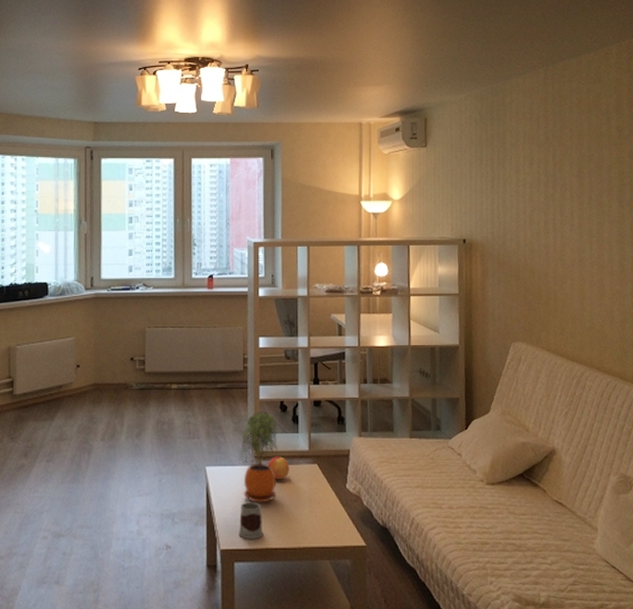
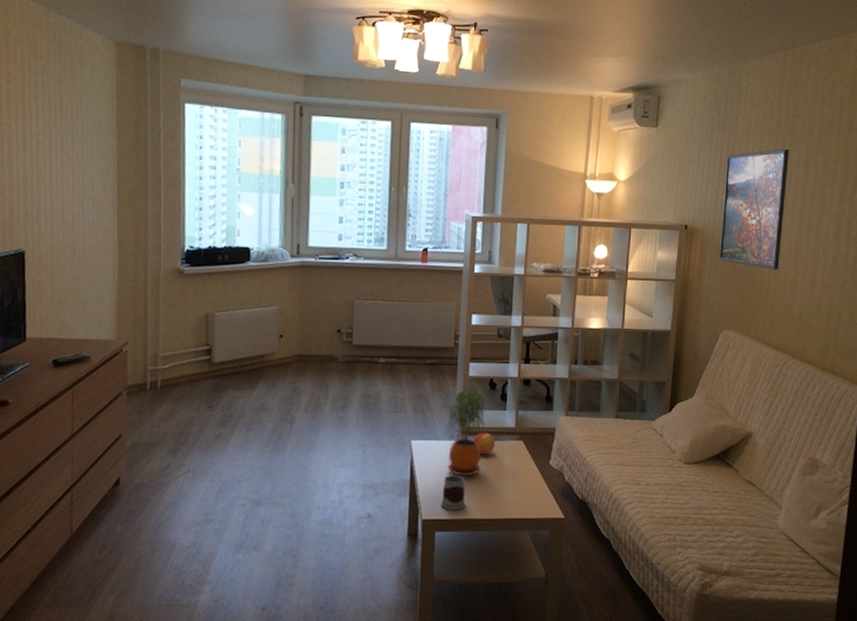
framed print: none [498,159,564,279] -> present [718,148,790,270]

